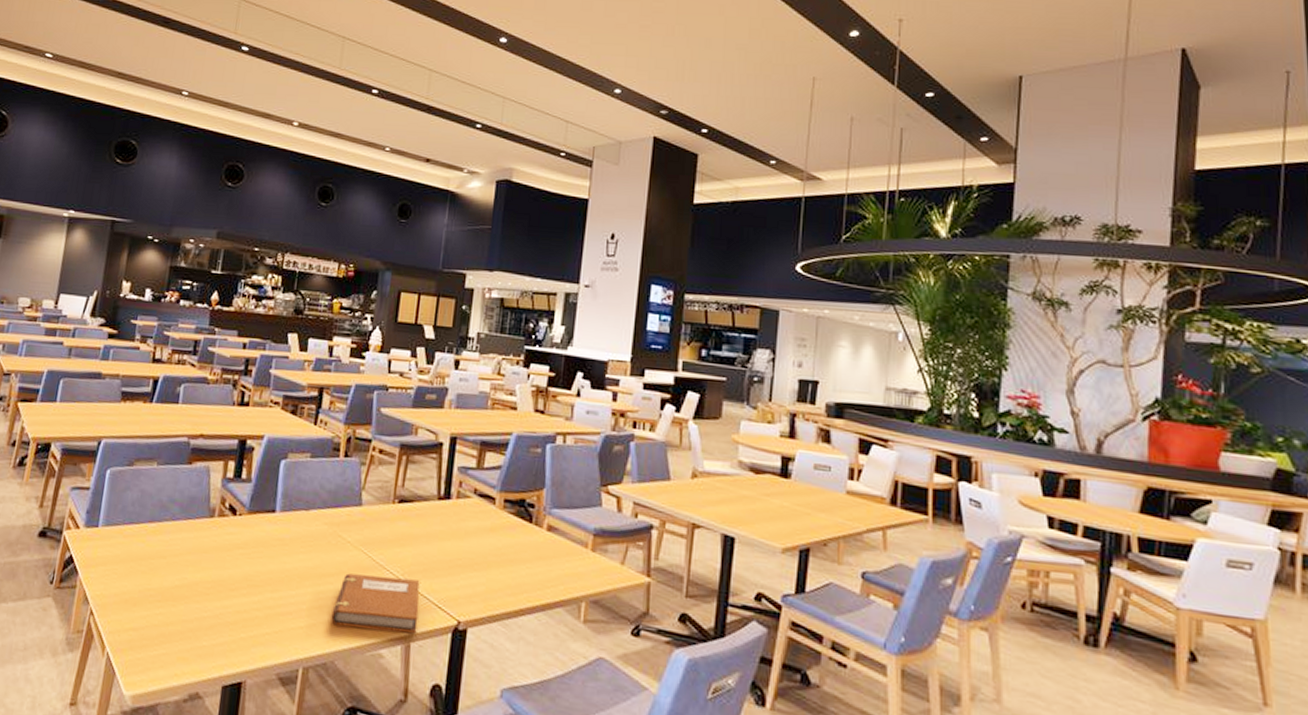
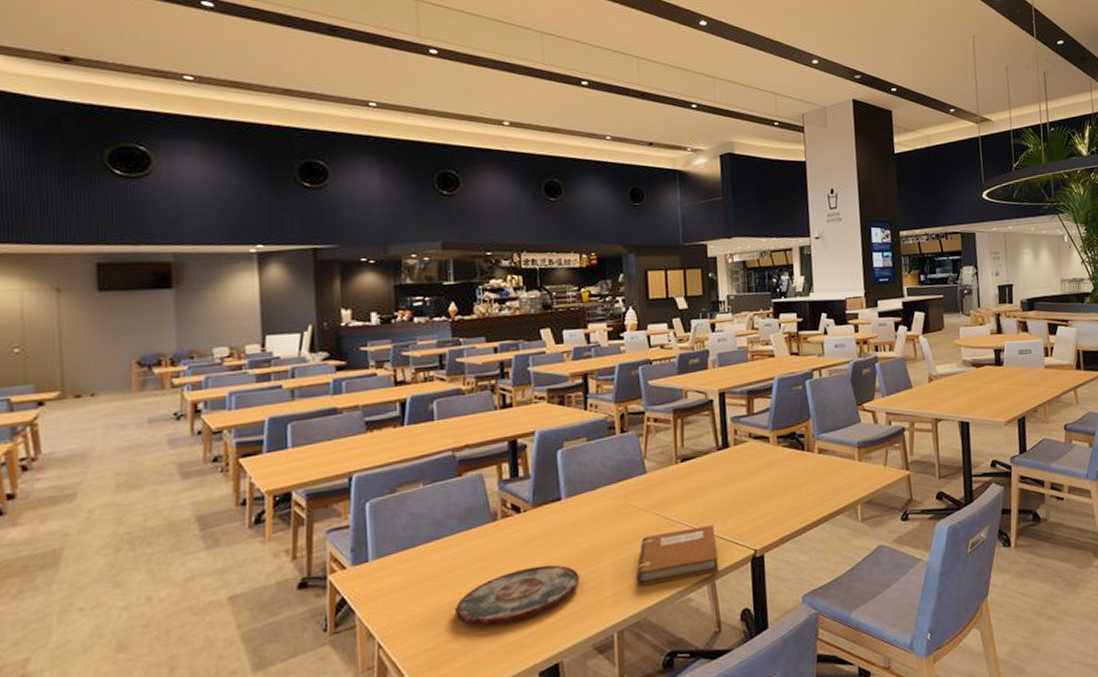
plate: none [159,573,278,626] -> present [454,564,580,626]

